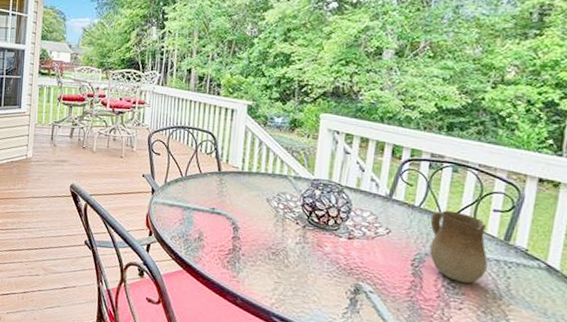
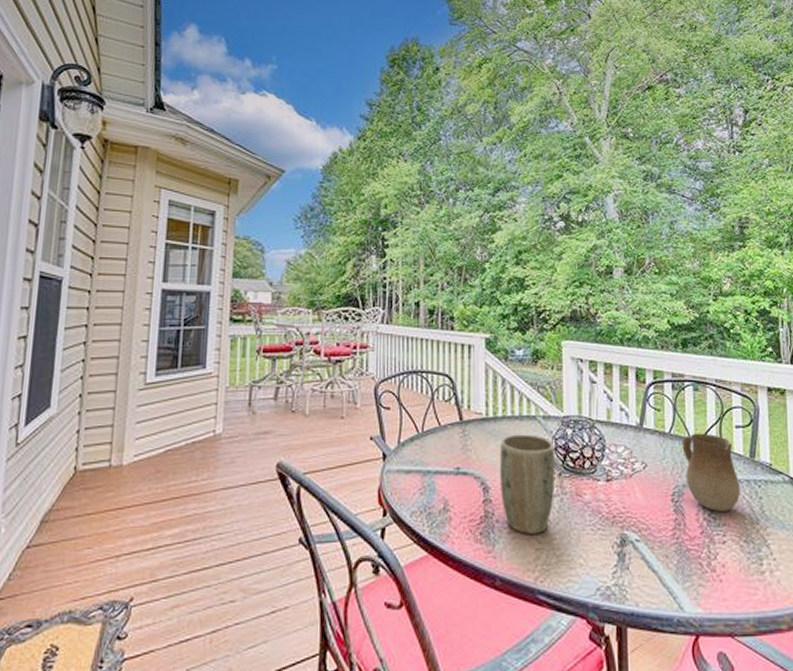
plant pot: none [248,188,302,271] -> present [500,434,556,534]

